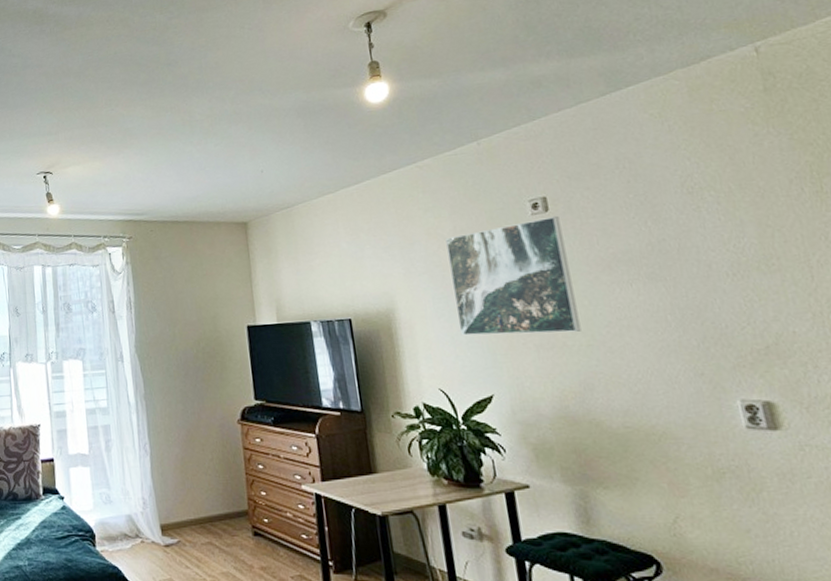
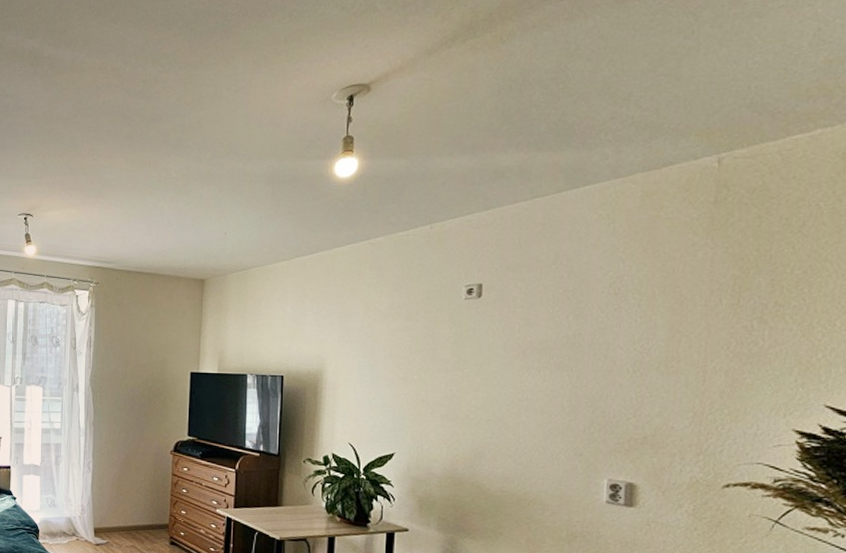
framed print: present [445,215,581,336] -> none [377,302,489,407]

